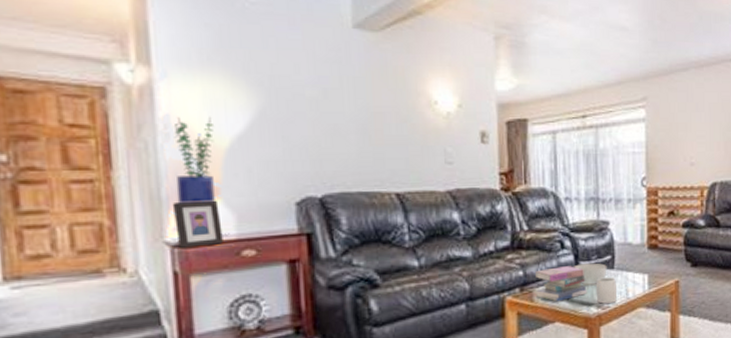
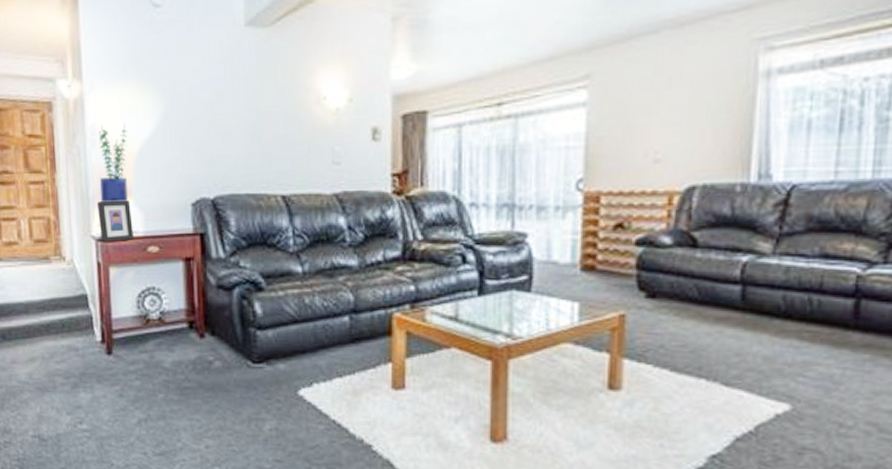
books: present [535,266,587,302] -> none [428,284,493,325]
bowl: present [574,263,607,285] -> none [478,283,522,309]
mug: present [595,277,617,304] -> none [505,301,533,335]

